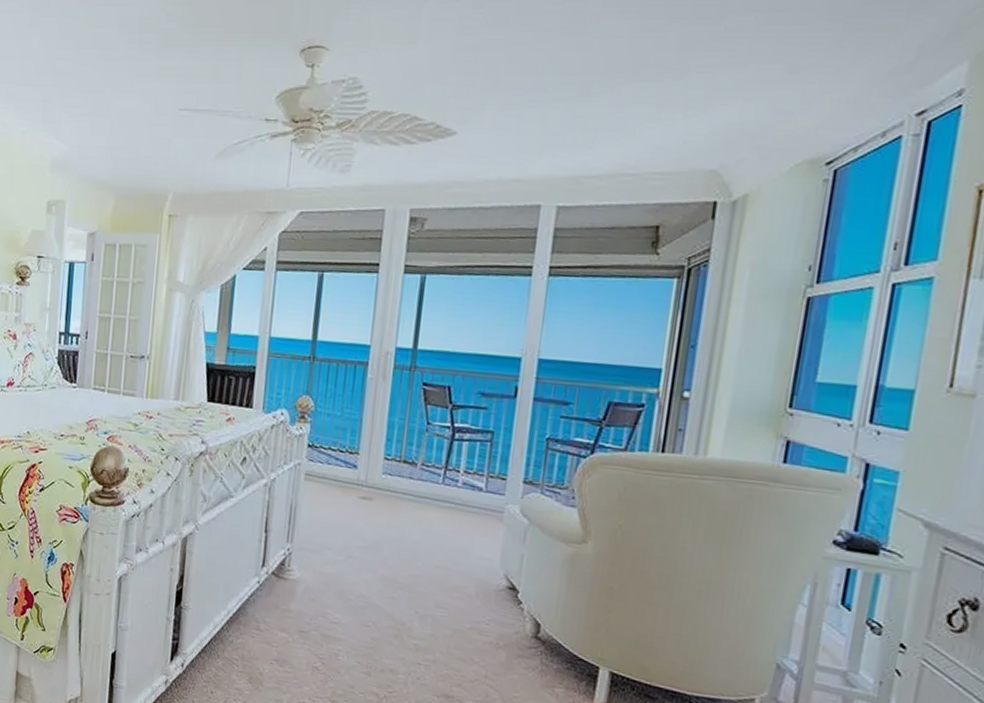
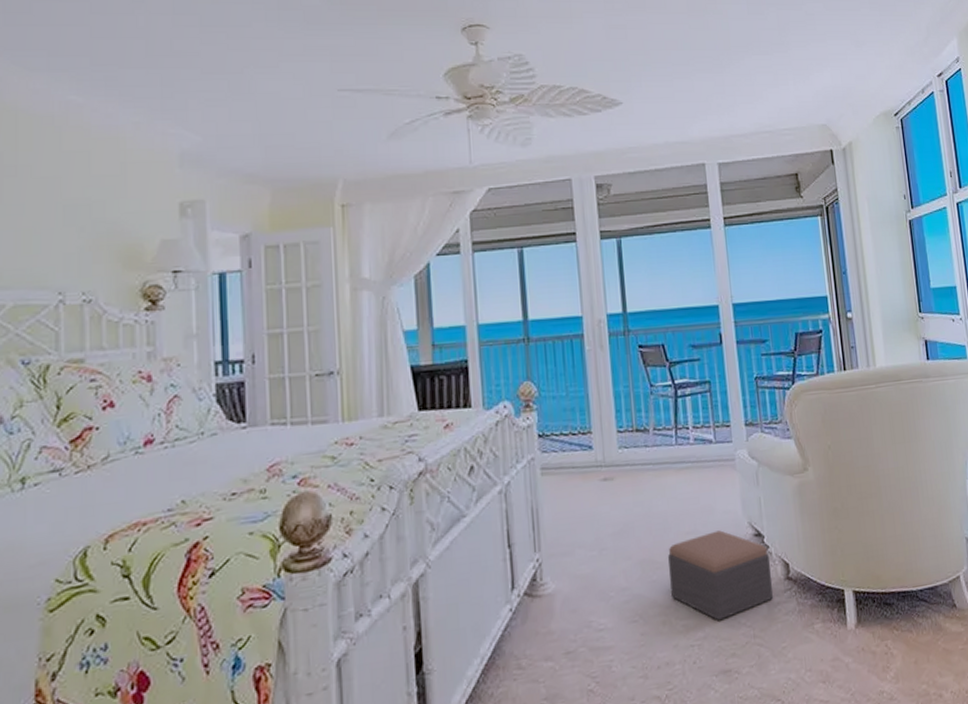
footstool: none [408,571,521,652] -> present [668,530,774,621]

